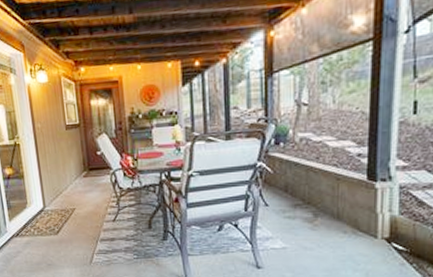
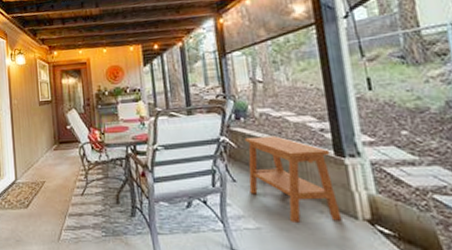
side table: none [280,161,363,242] -> present [244,136,342,222]

